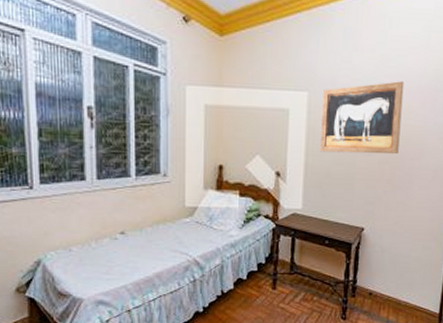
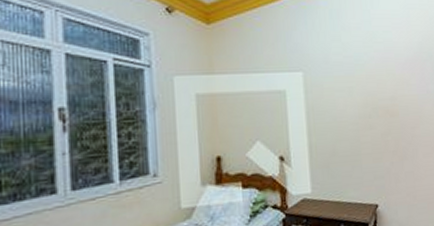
wall art: present [320,81,404,155] -> none [316,55,399,131]

